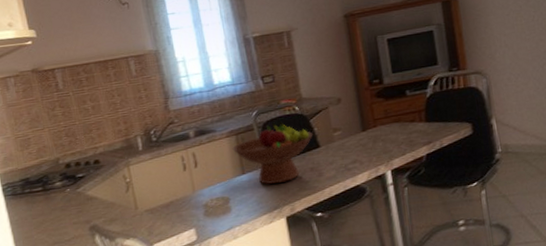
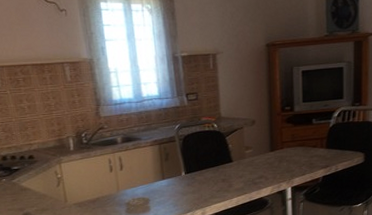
fruit bowl: present [232,121,313,184] -> none [155,135,228,191]

